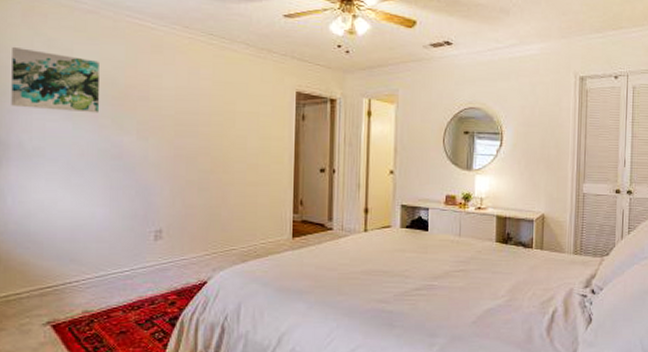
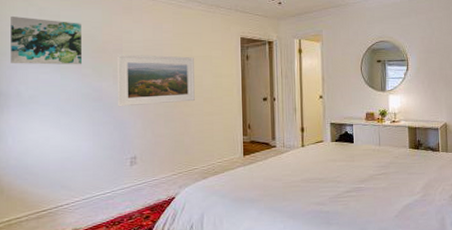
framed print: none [142,103,237,169] -> present [118,54,195,107]

